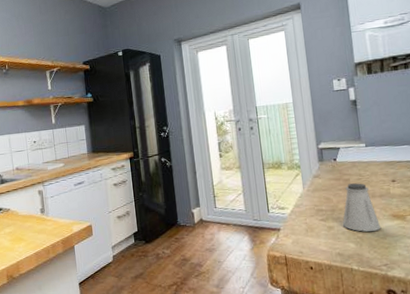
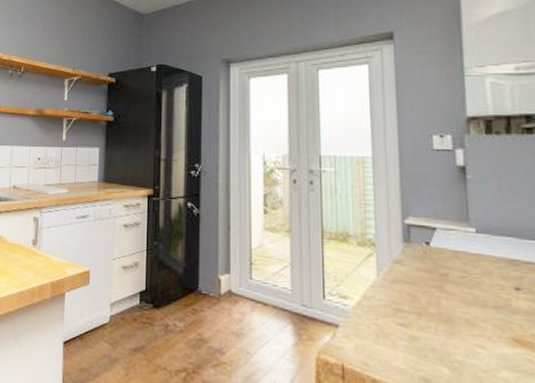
saltshaker: present [342,183,380,232] -> none [432,281,492,358]

